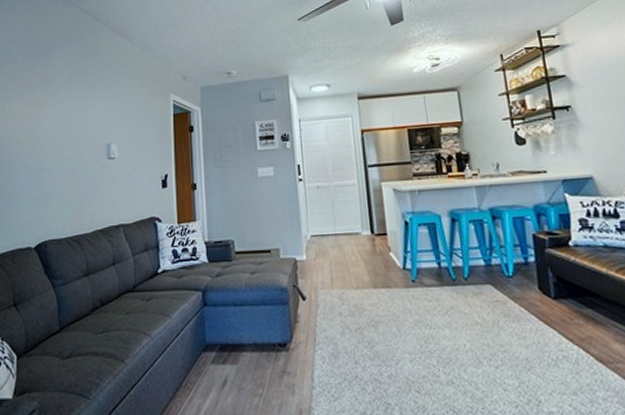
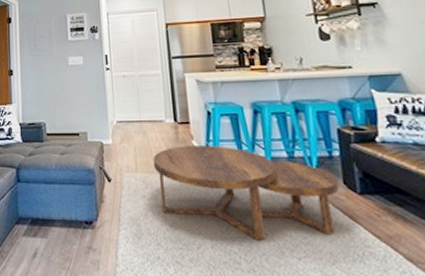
coffee table: none [349,256,535,352] -> present [153,145,340,241]

